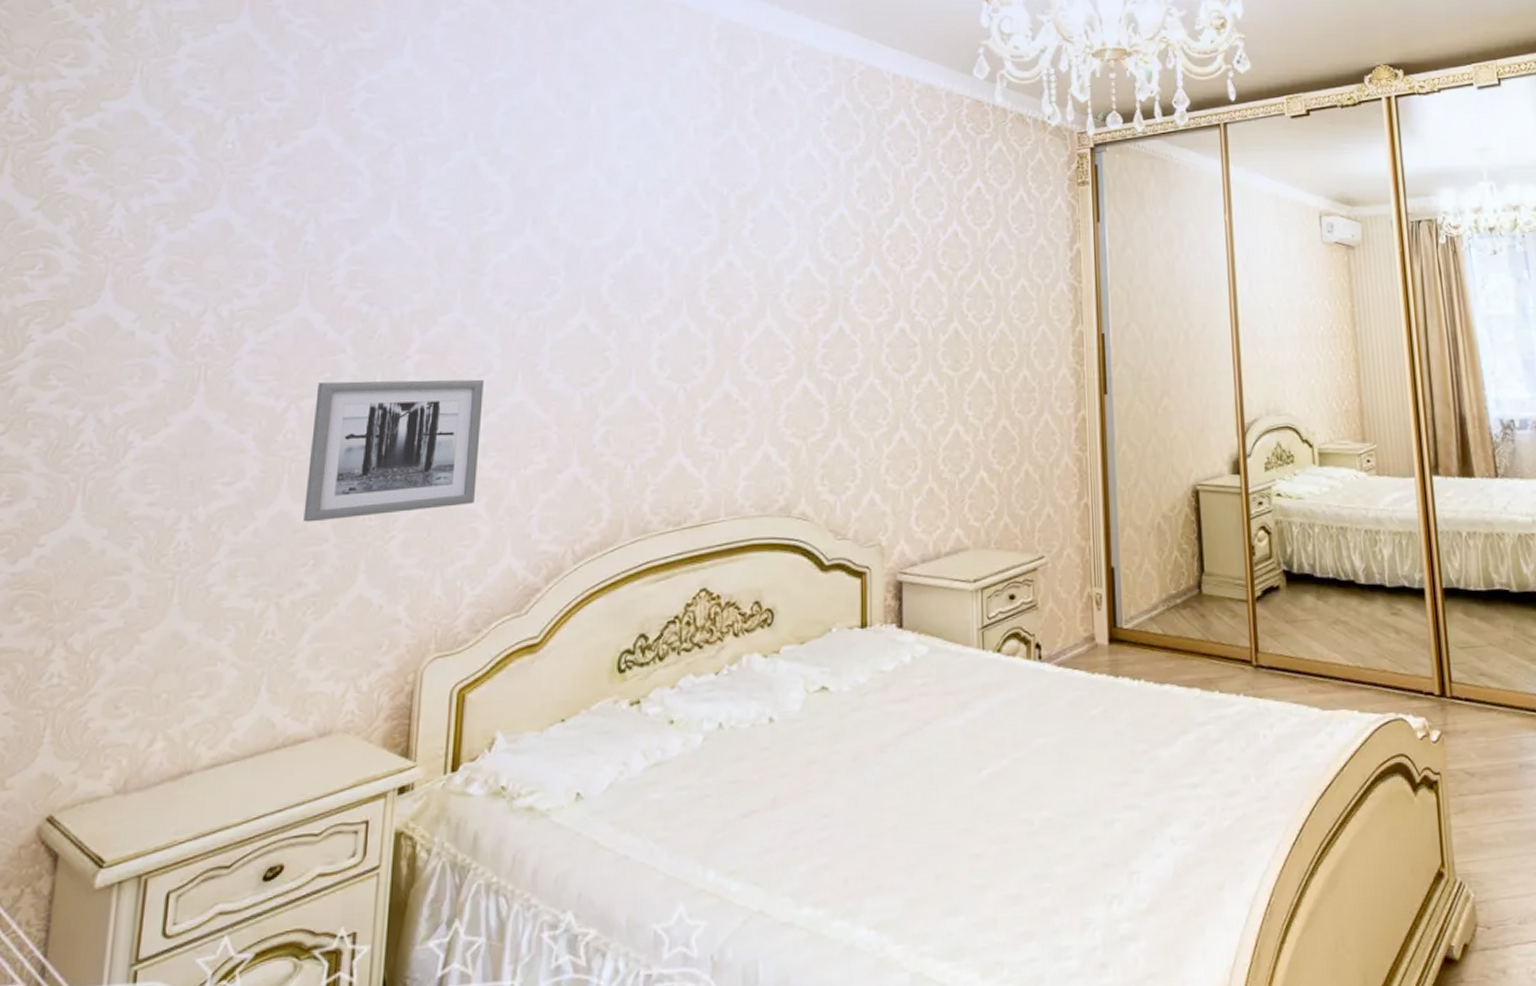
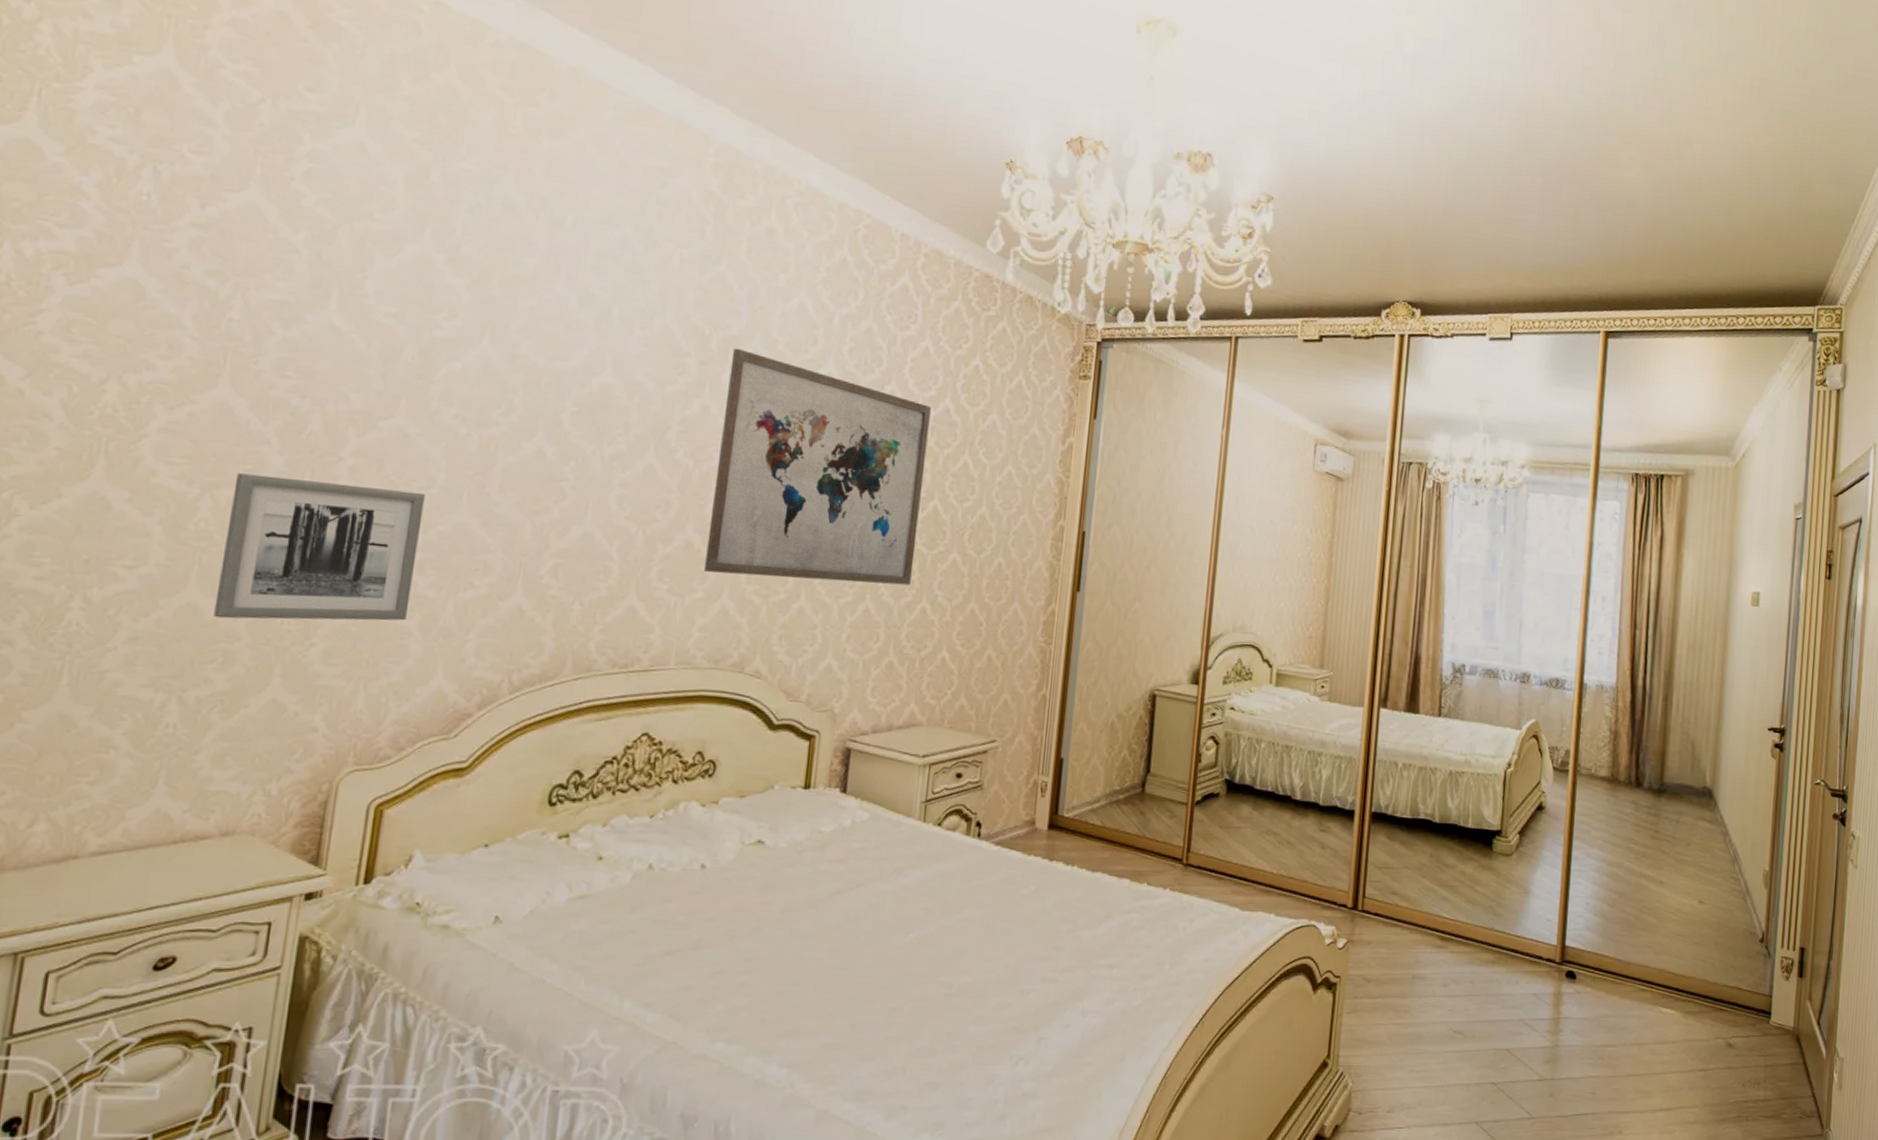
wall art: none [744,203,942,421] -> present [704,348,931,586]

